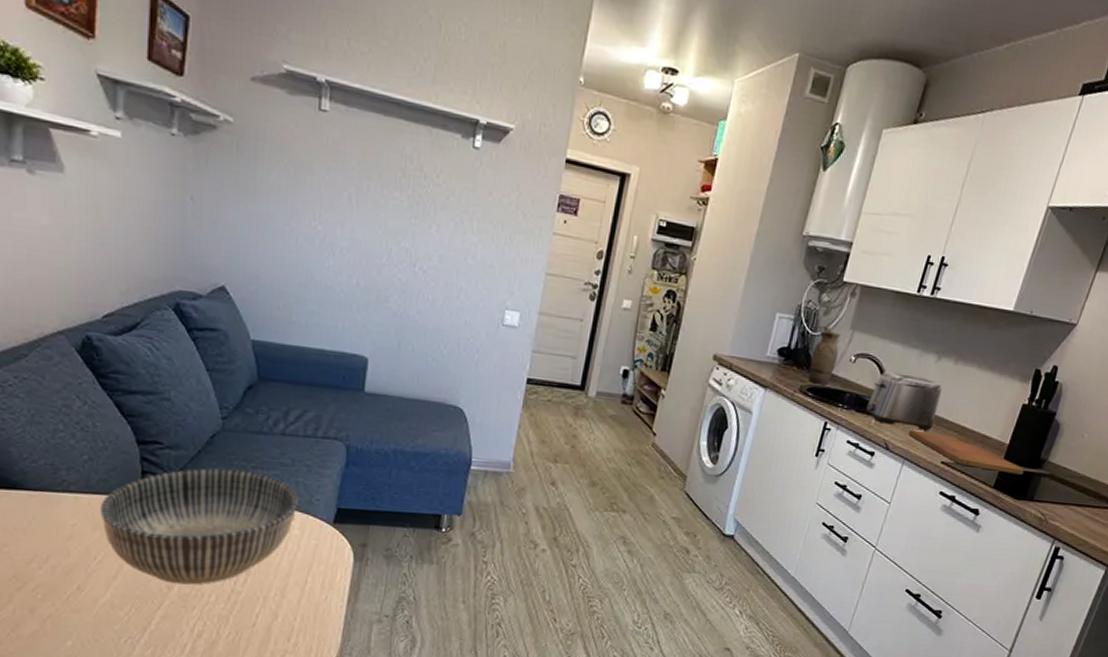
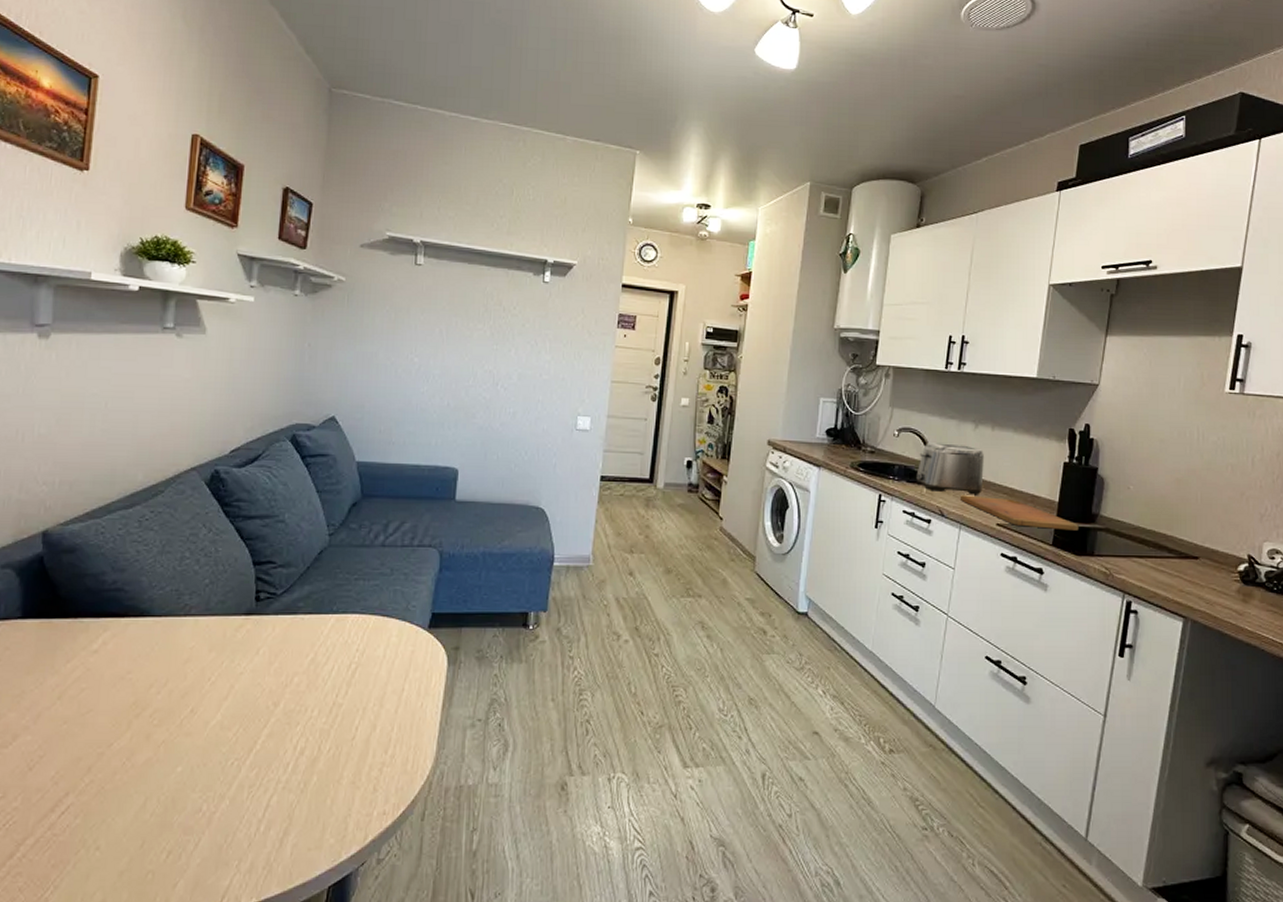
bowl: present [100,468,298,585] -> none [216,583,396,700]
ceramic jug: present [808,326,841,386] -> none [857,406,883,461]

